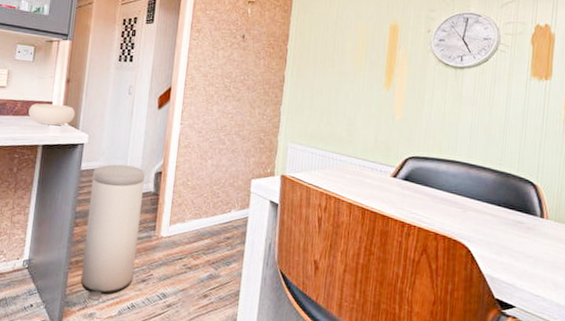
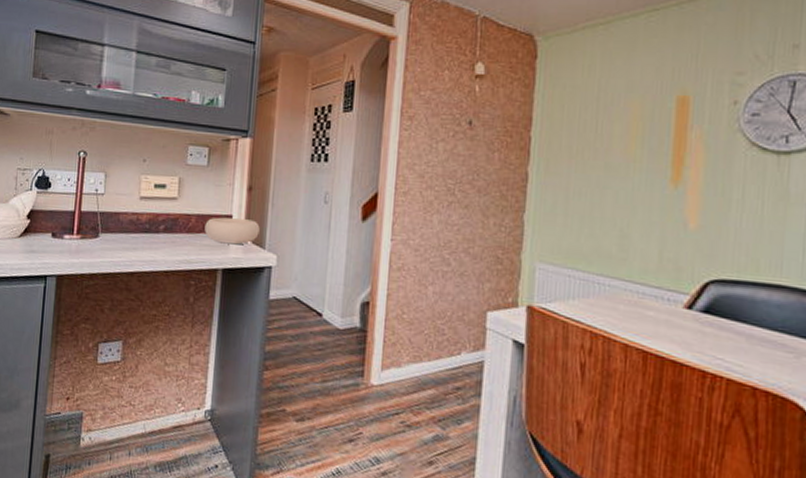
pedal bin: present [80,164,145,301] -> none [273,292,348,463]

